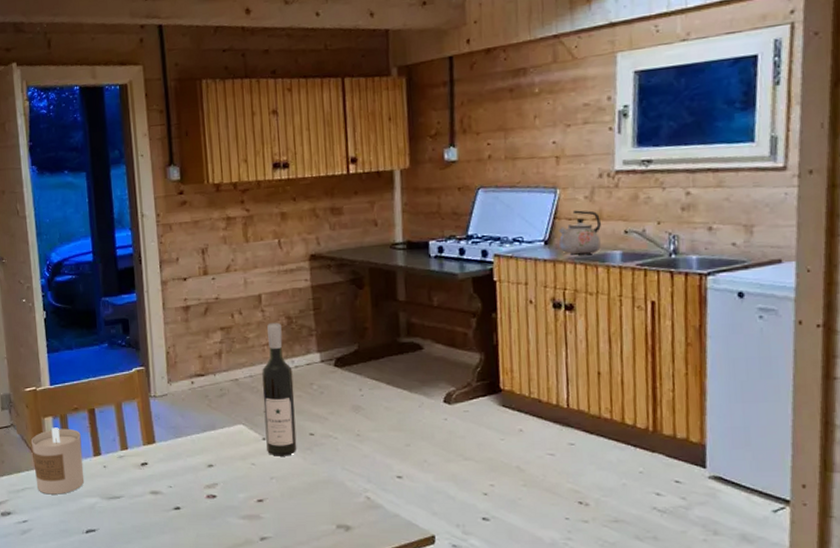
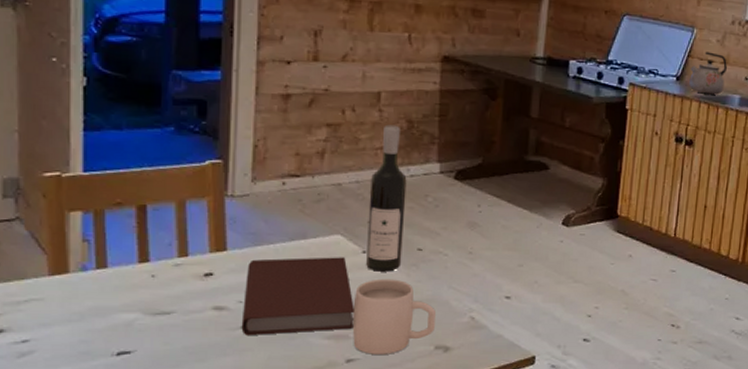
candle: present [30,427,84,495] -> none [45,225,123,308]
book: none [172,444,263,516] -> present [241,257,354,335]
mug: none [260,462,335,533] -> present [352,278,437,354]

